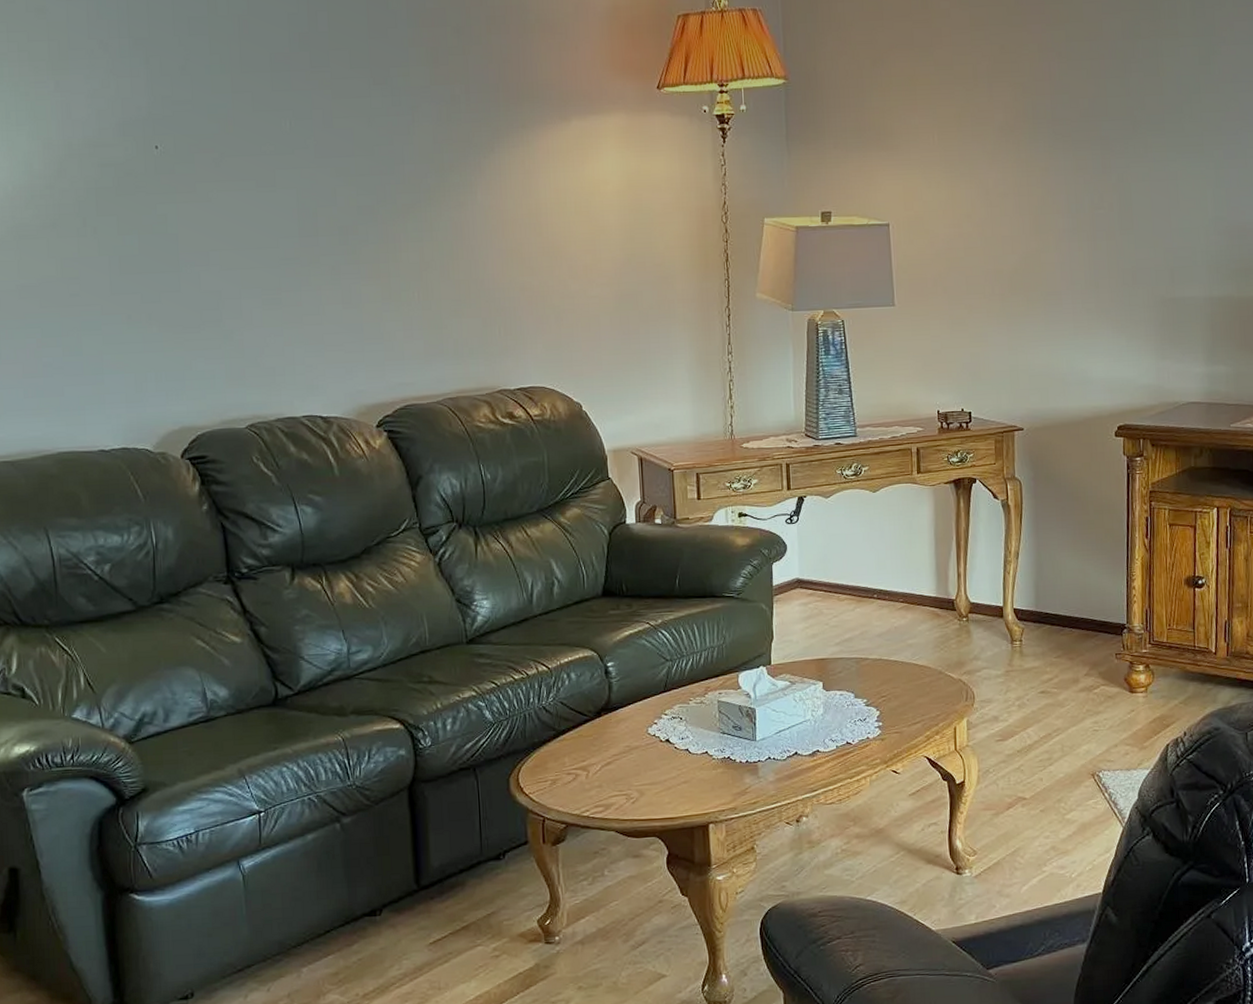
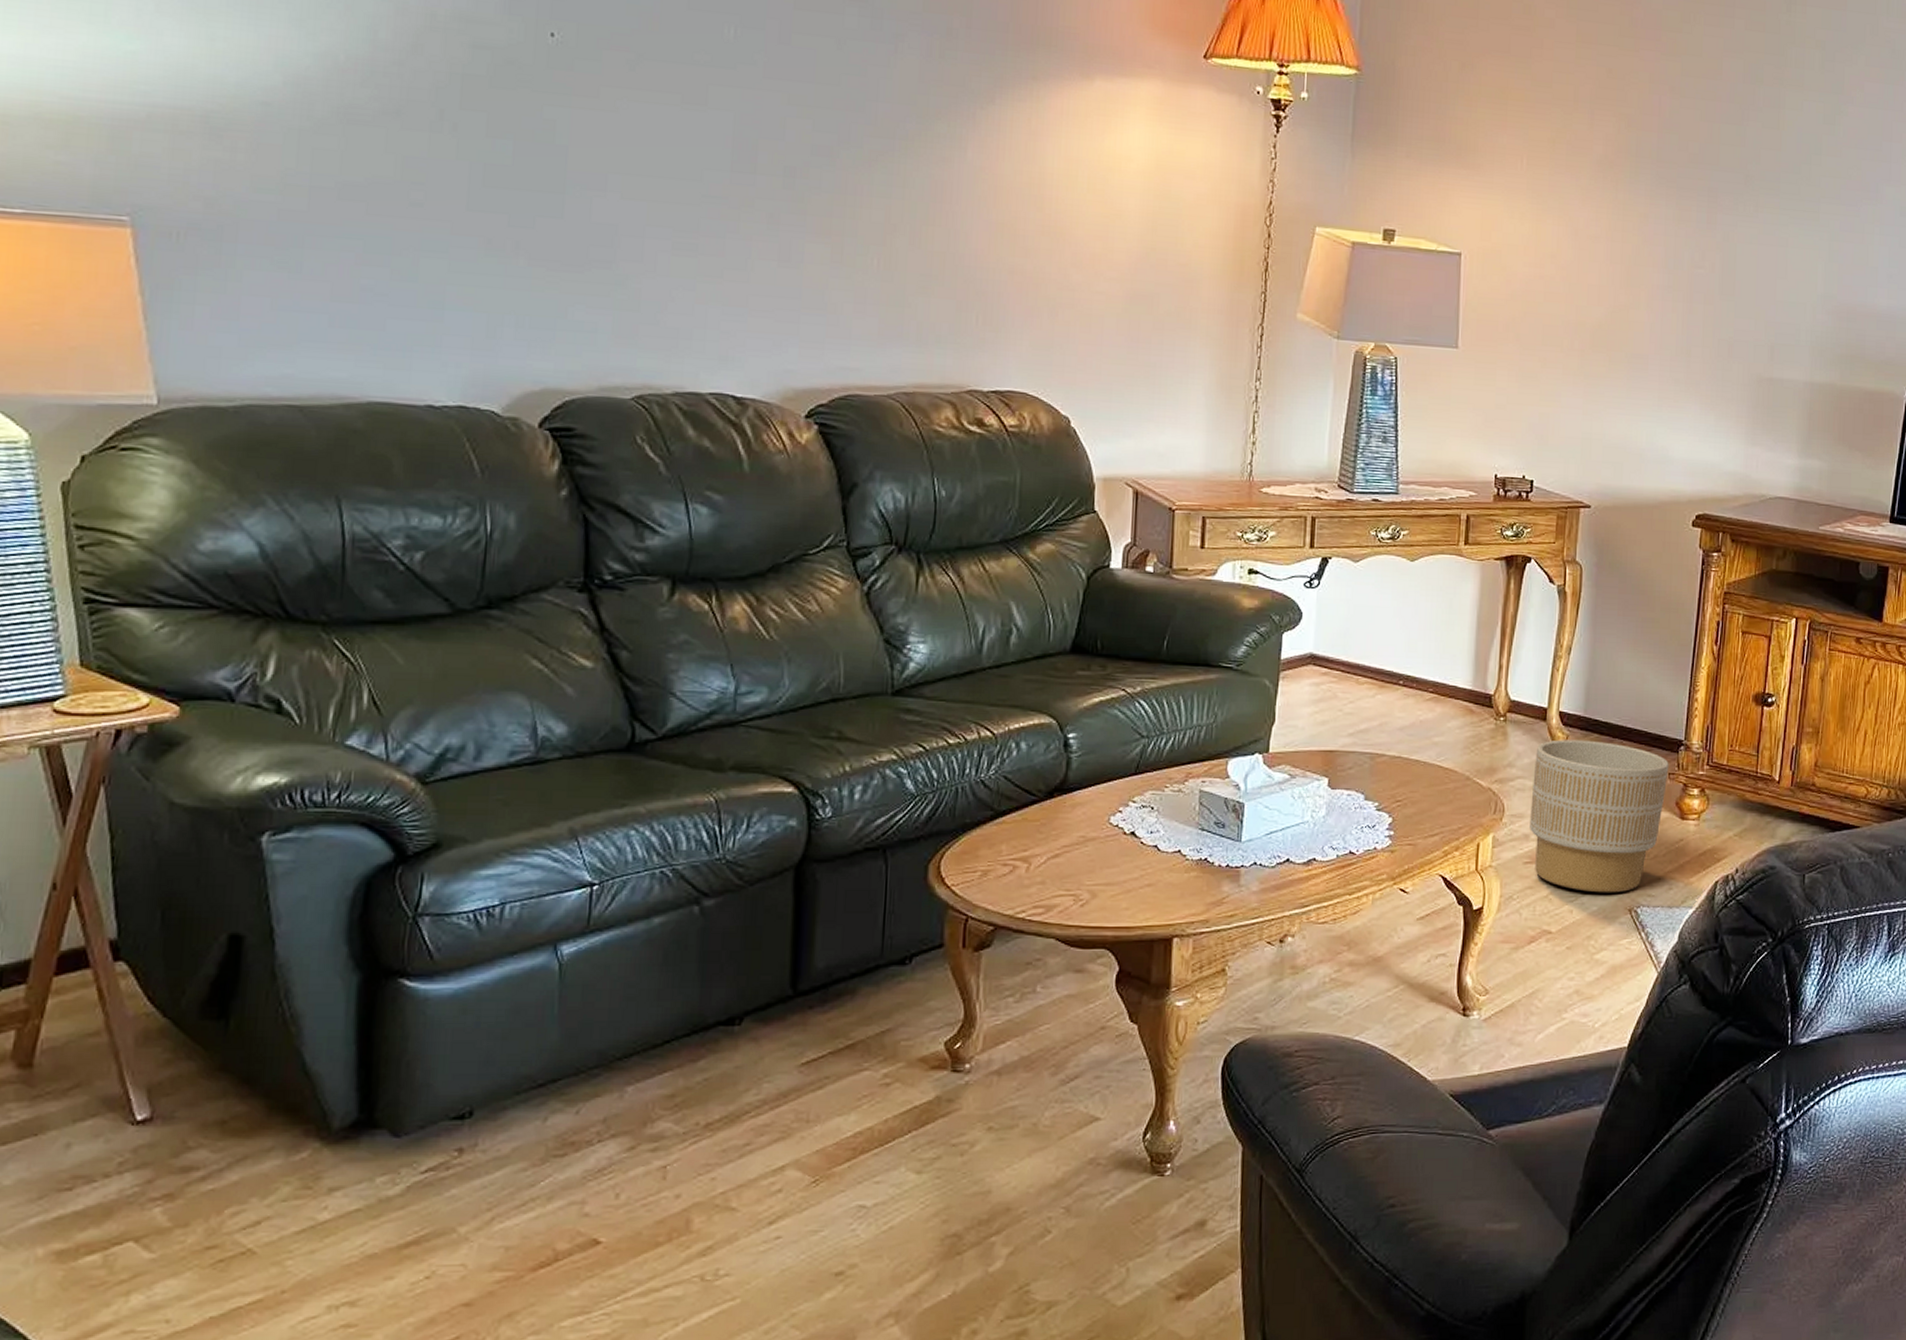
planter: none [996,631,1115,762] -> present [1530,739,1669,893]

